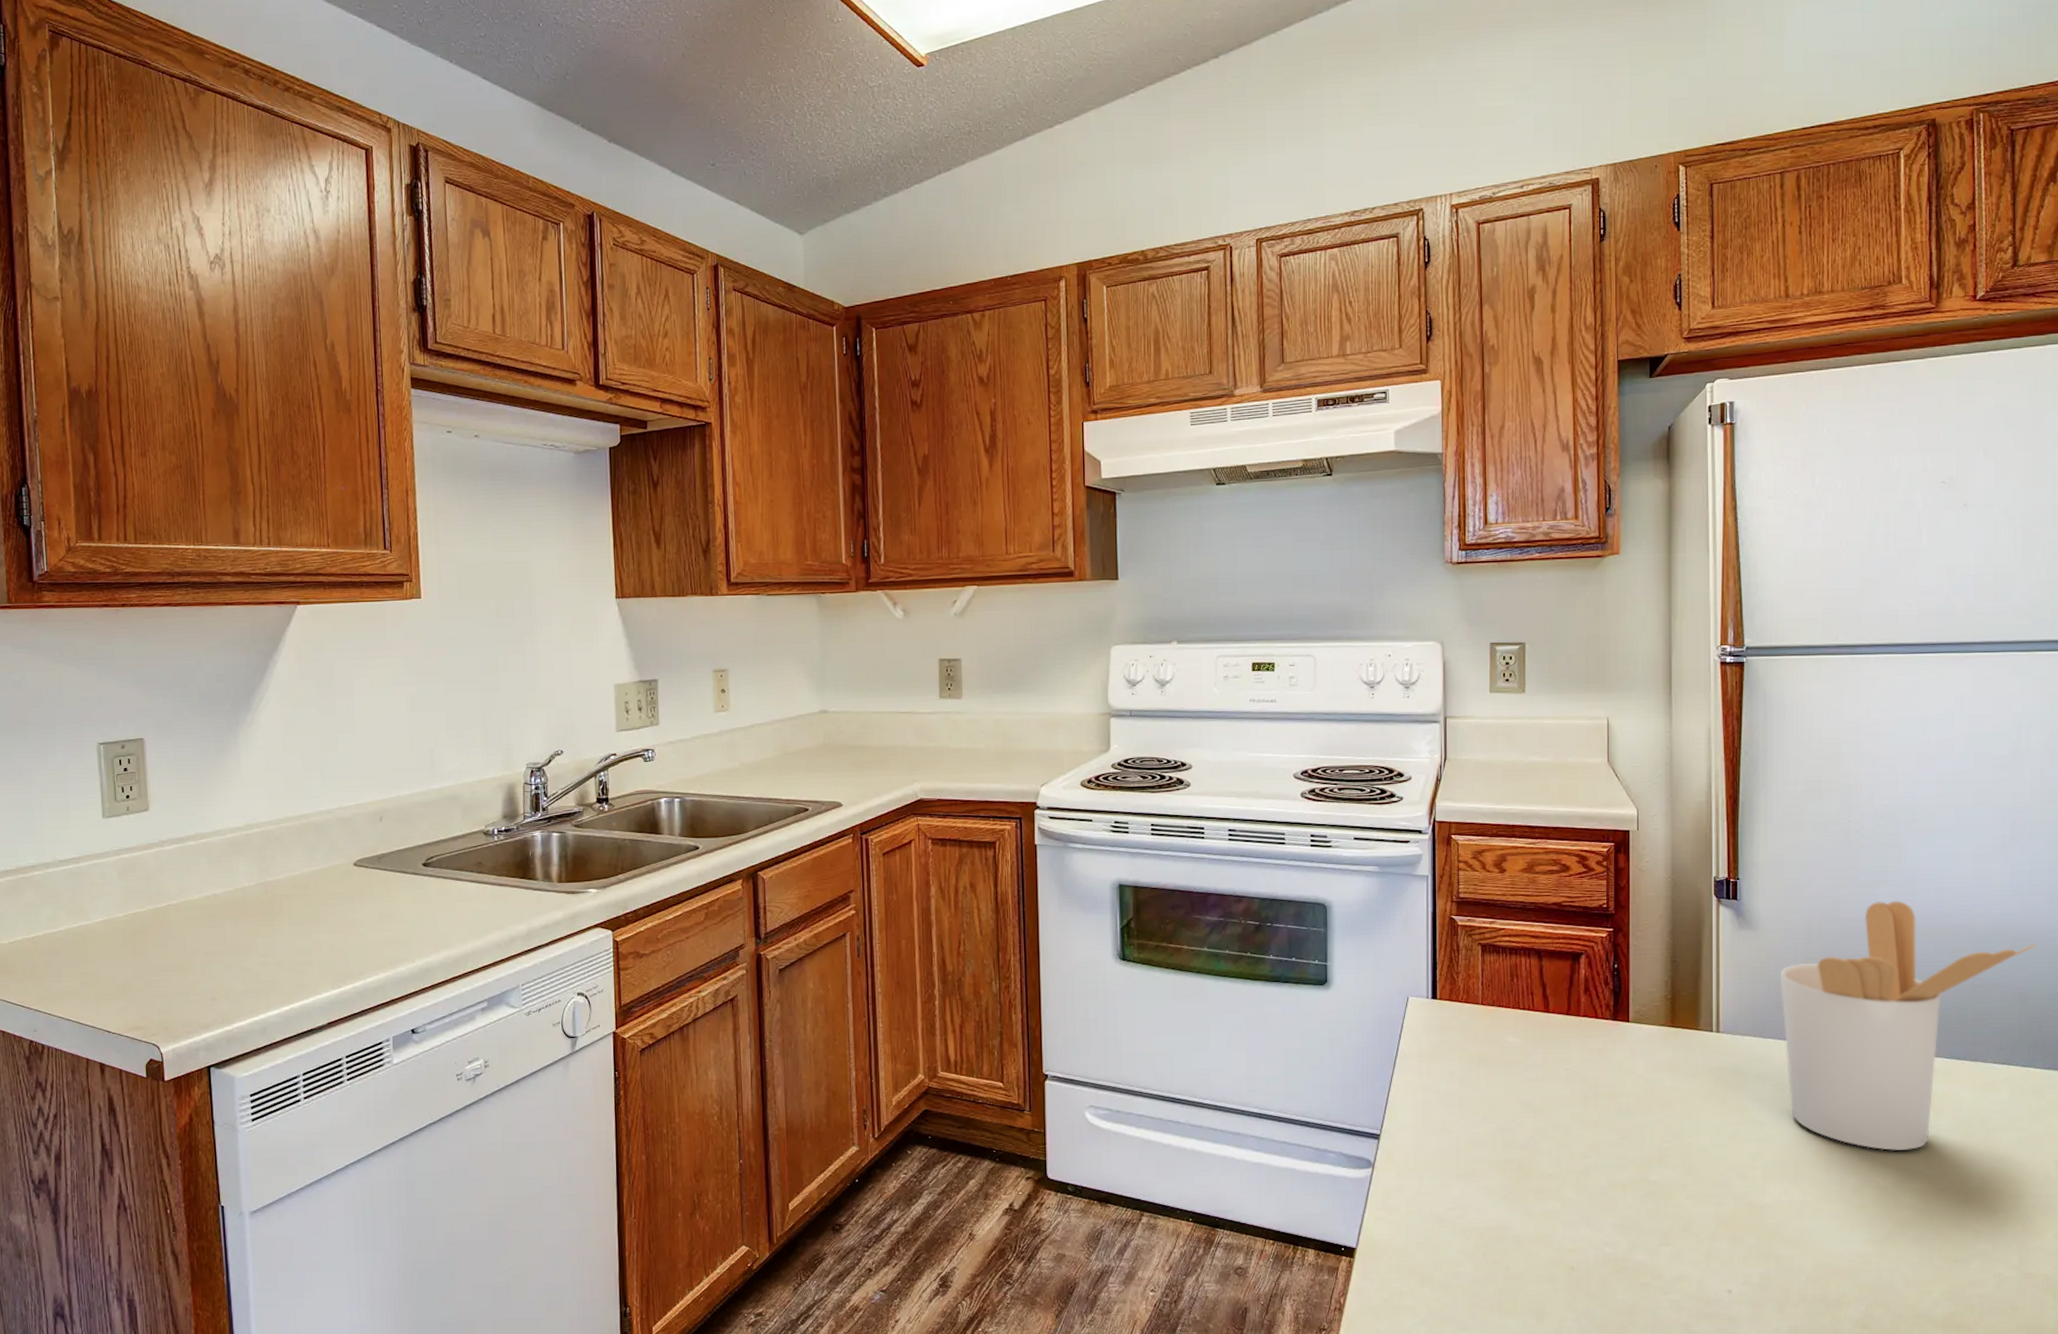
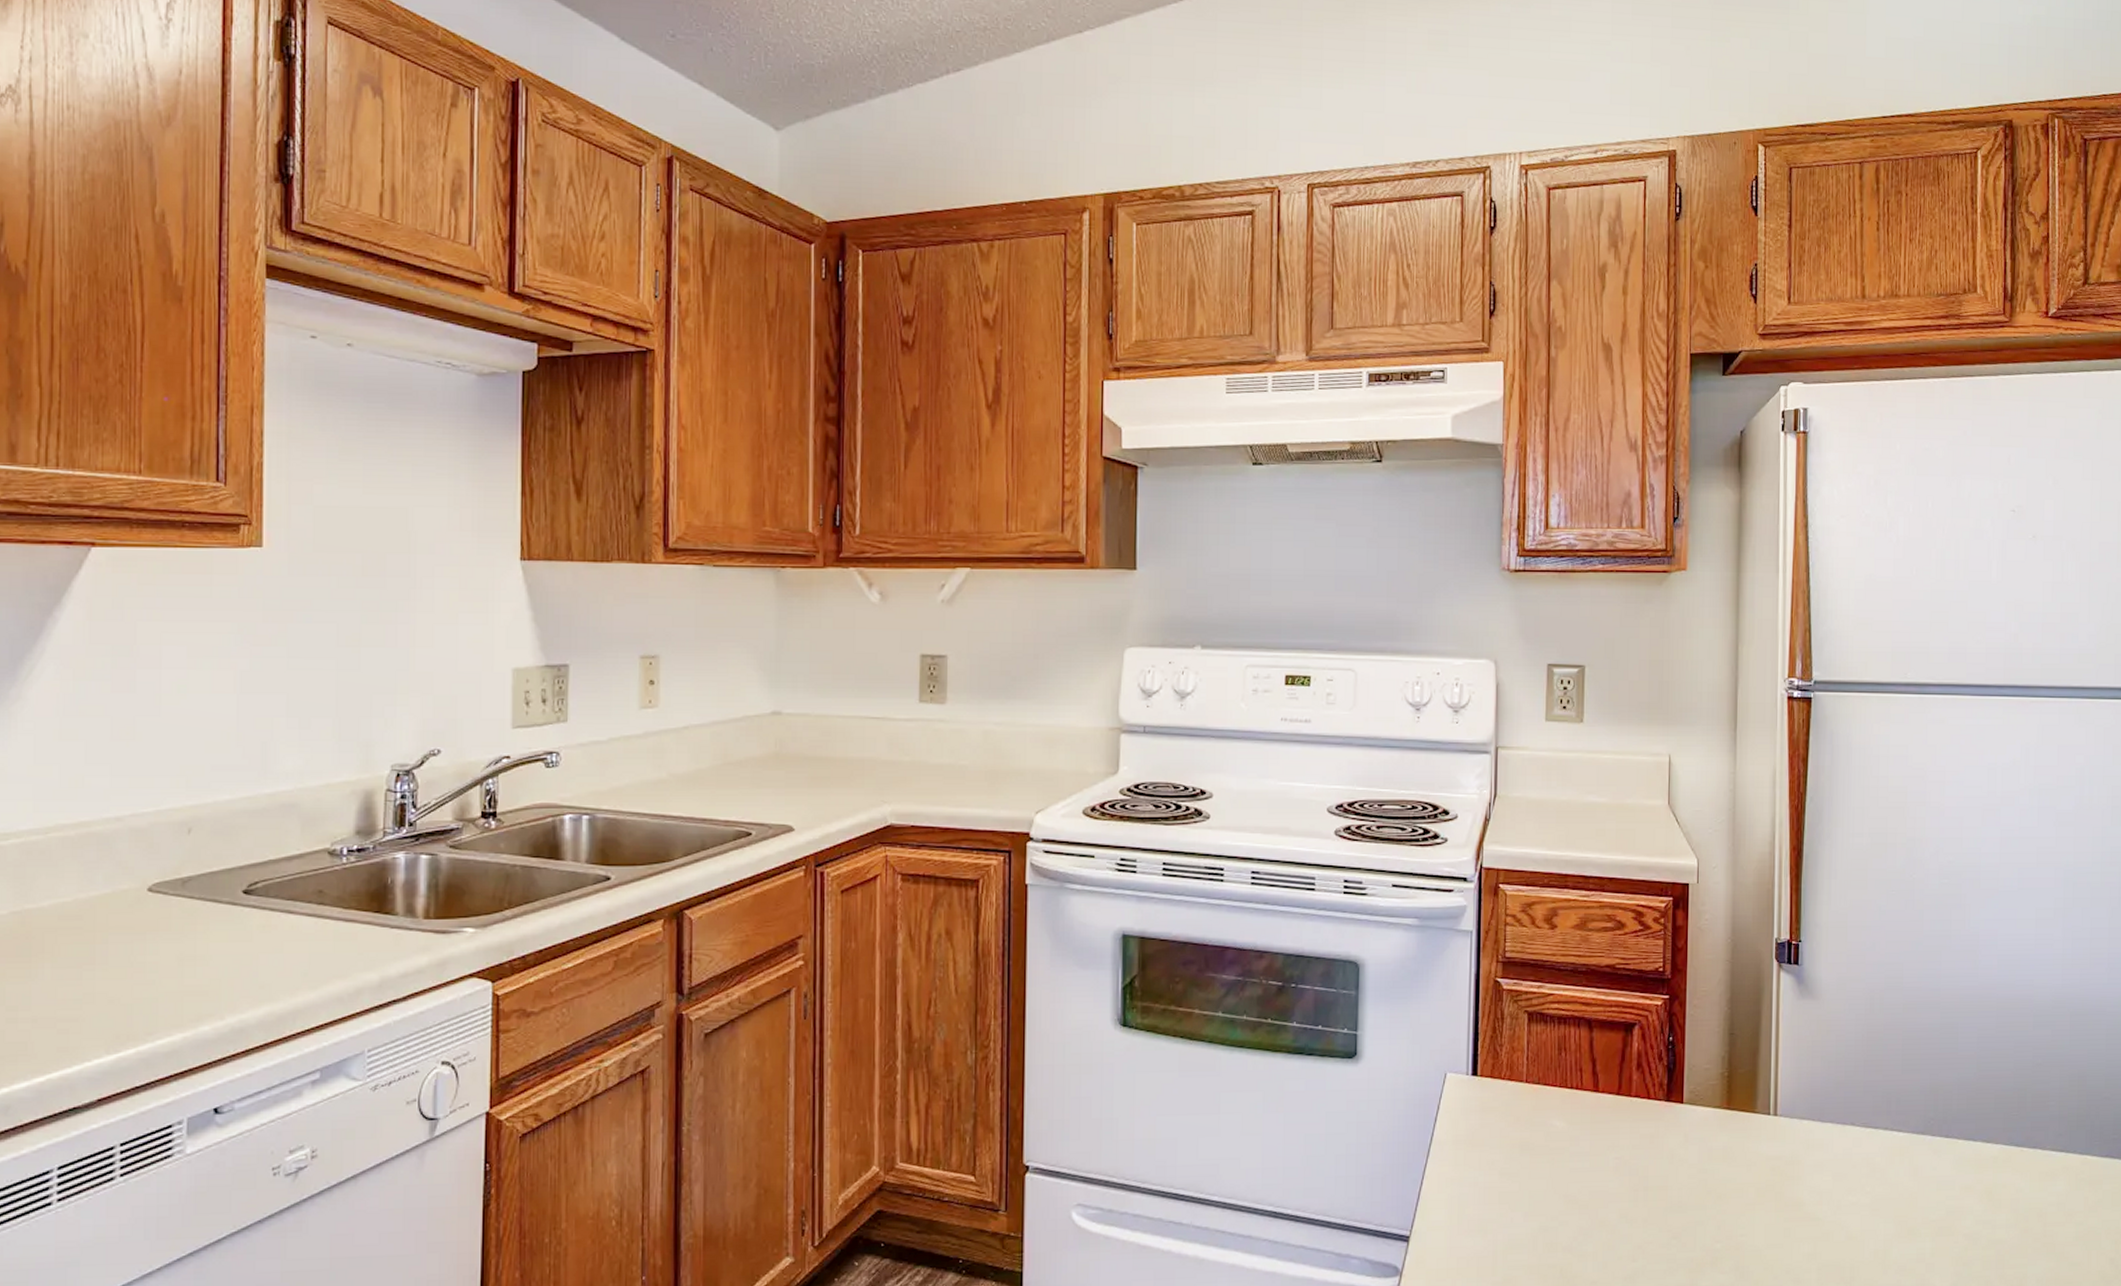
utensil holder: present [1780,901,2036,1151] -> none [1840,969,2095,1250]

